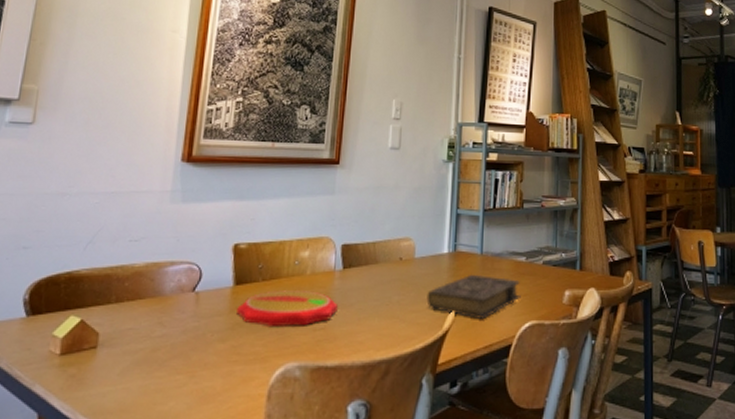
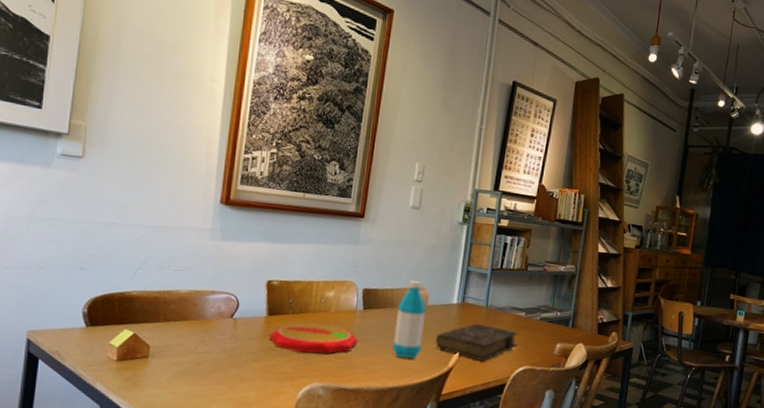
water bottle: none [377,229,414,324] -> present [392,280,426,359]

